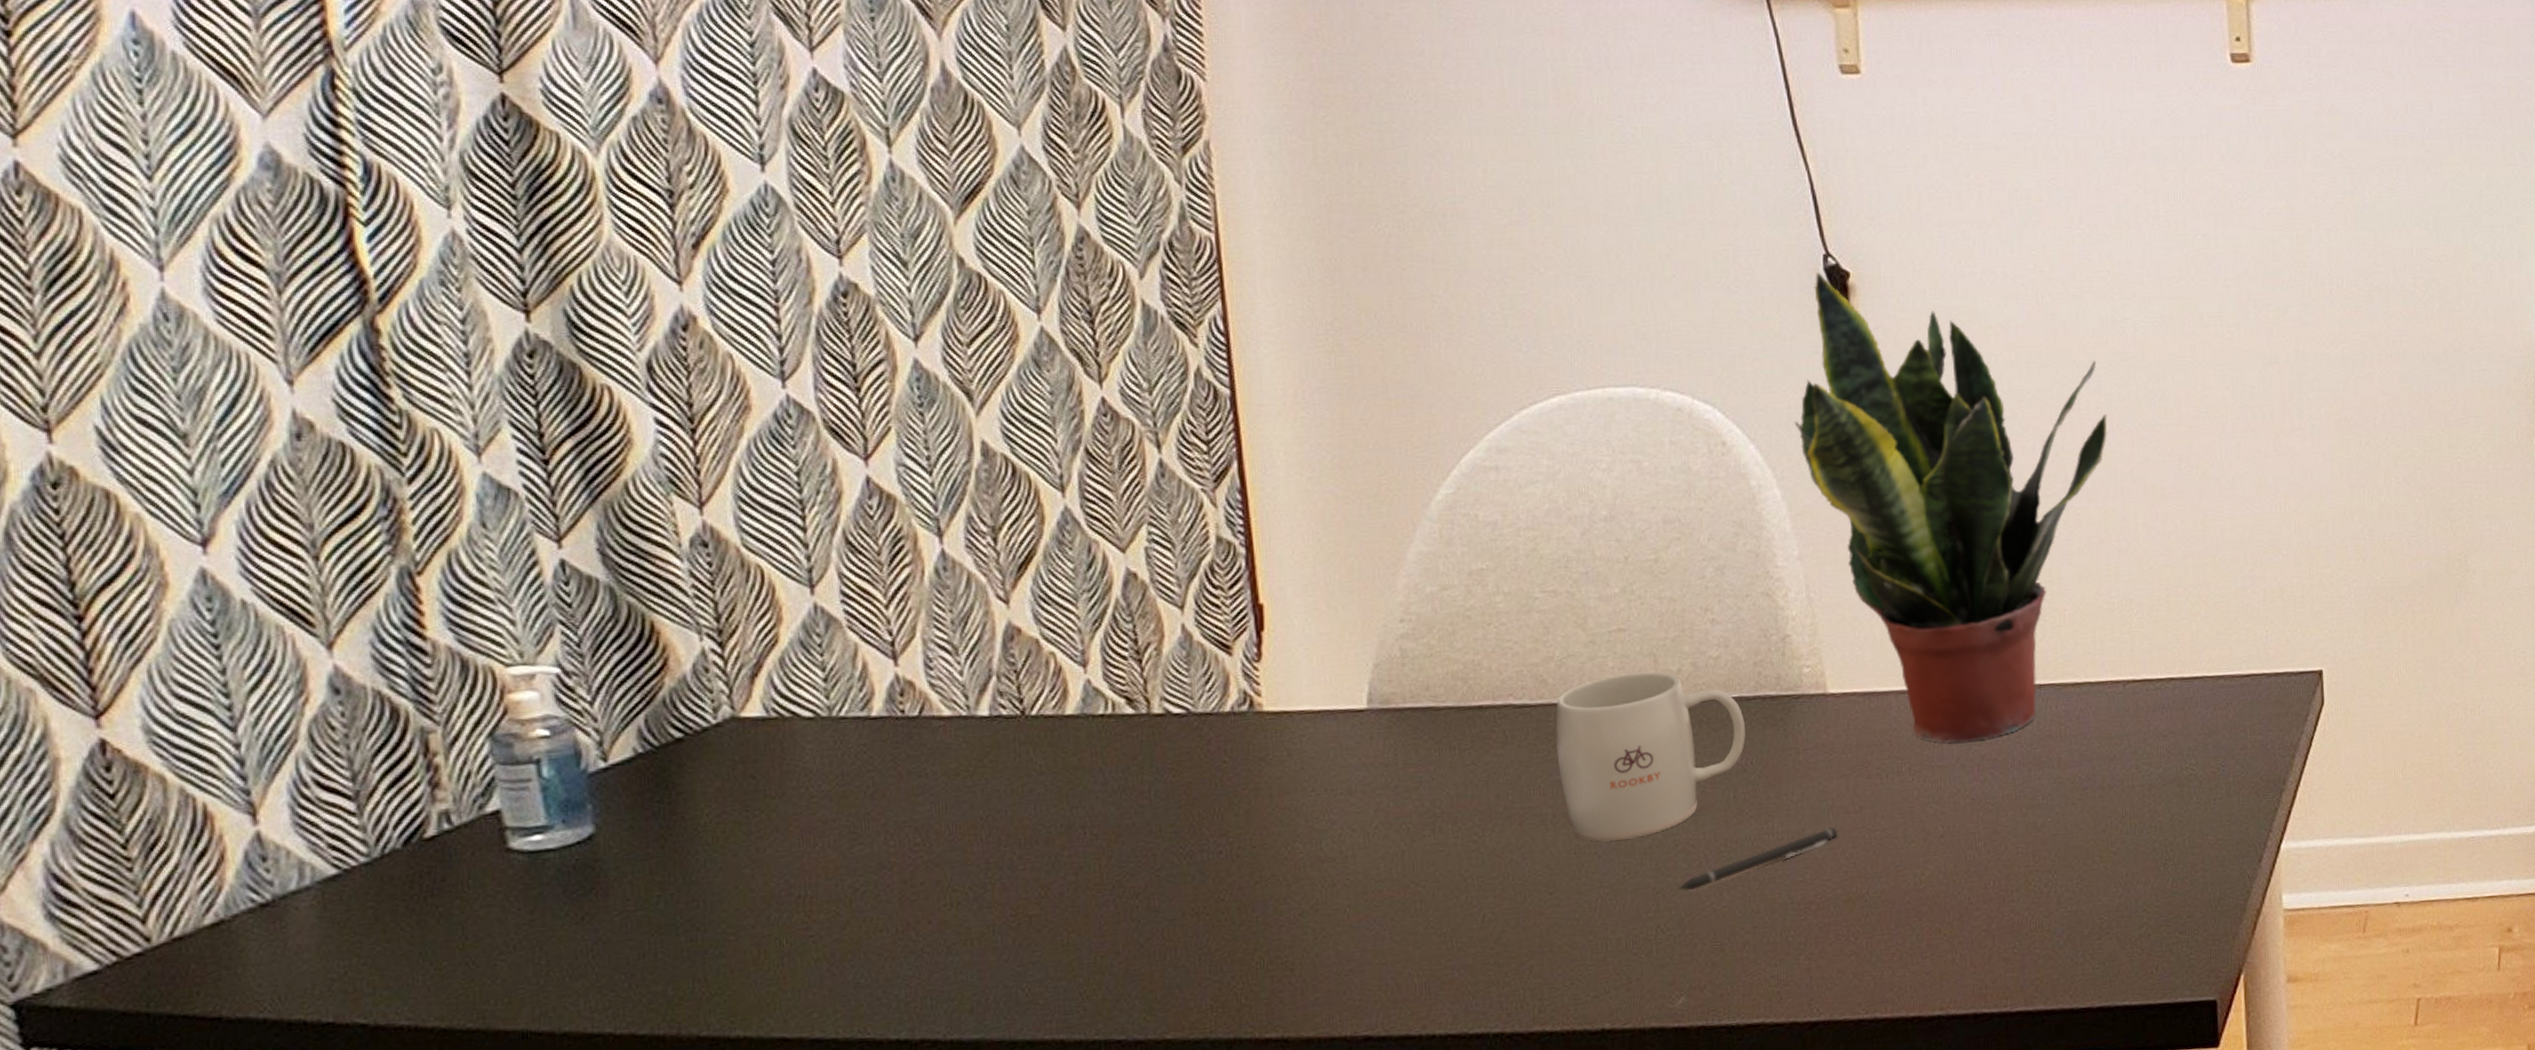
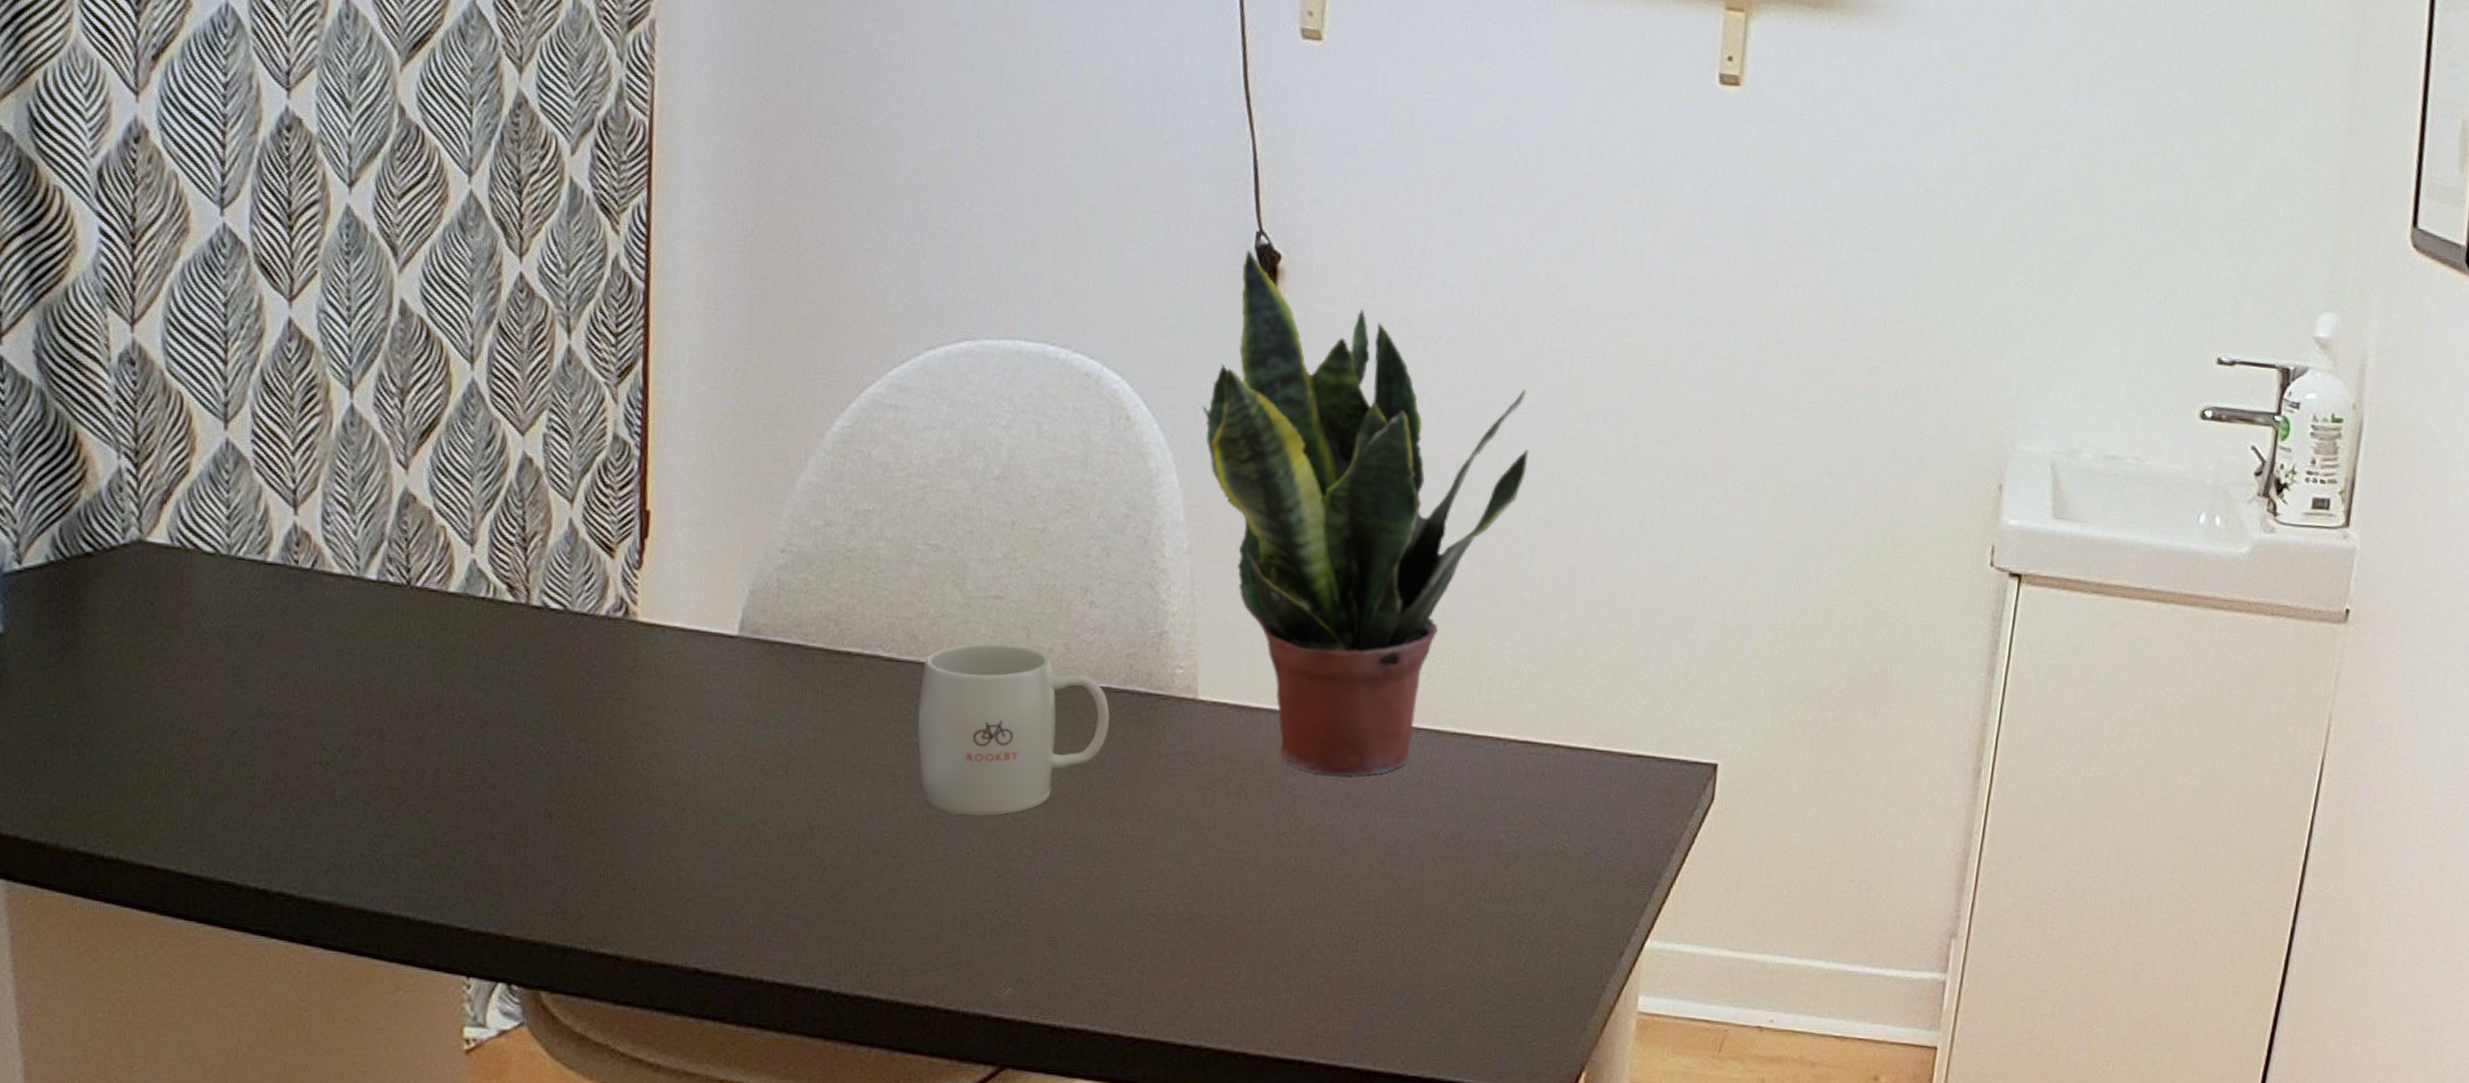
pen: present [1677,828,1838,891] -> none [1019,840,1189,881]

